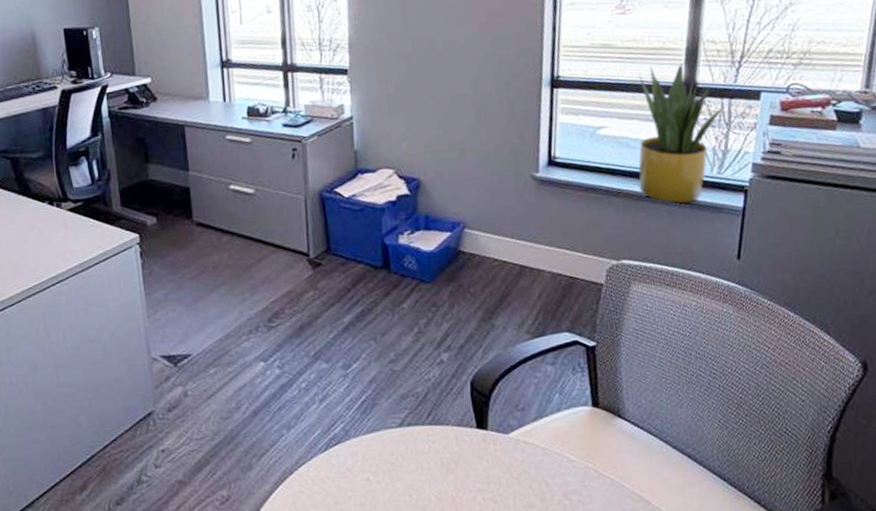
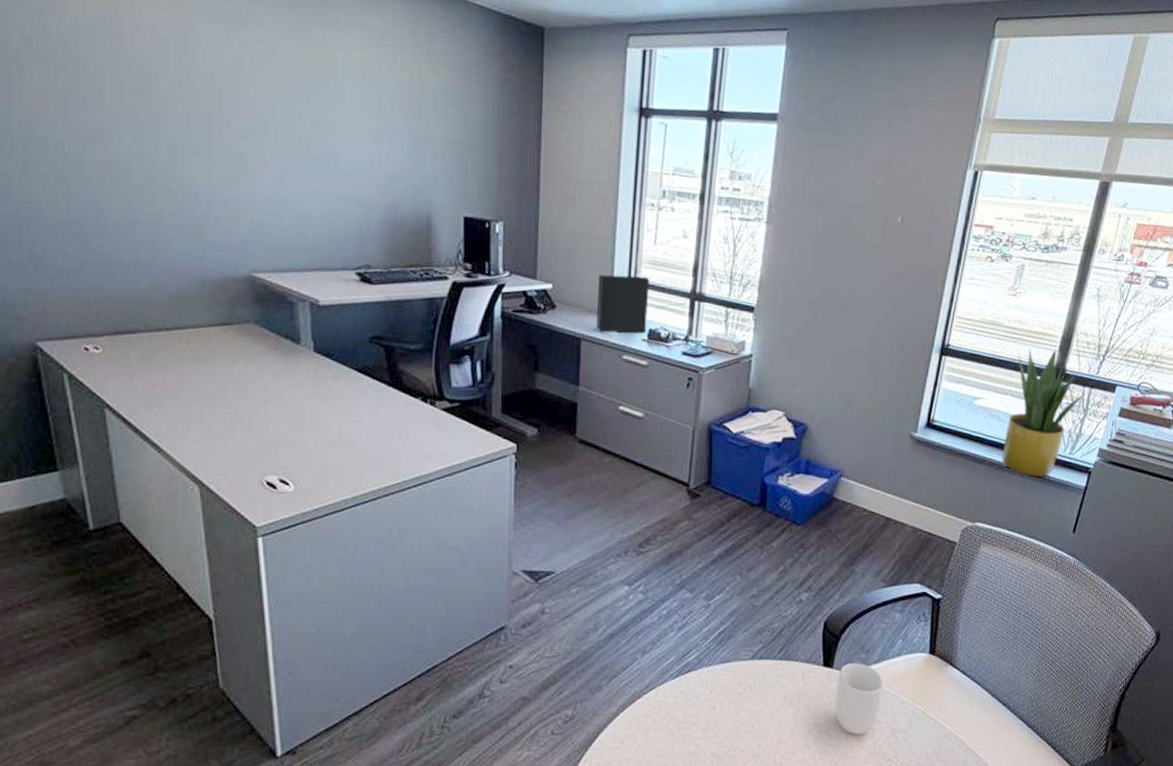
binder: none [192,56,245,117] -> present [596,274,650,333]
cup: none [494,422,547,500] -> present [835,662,883,735]

